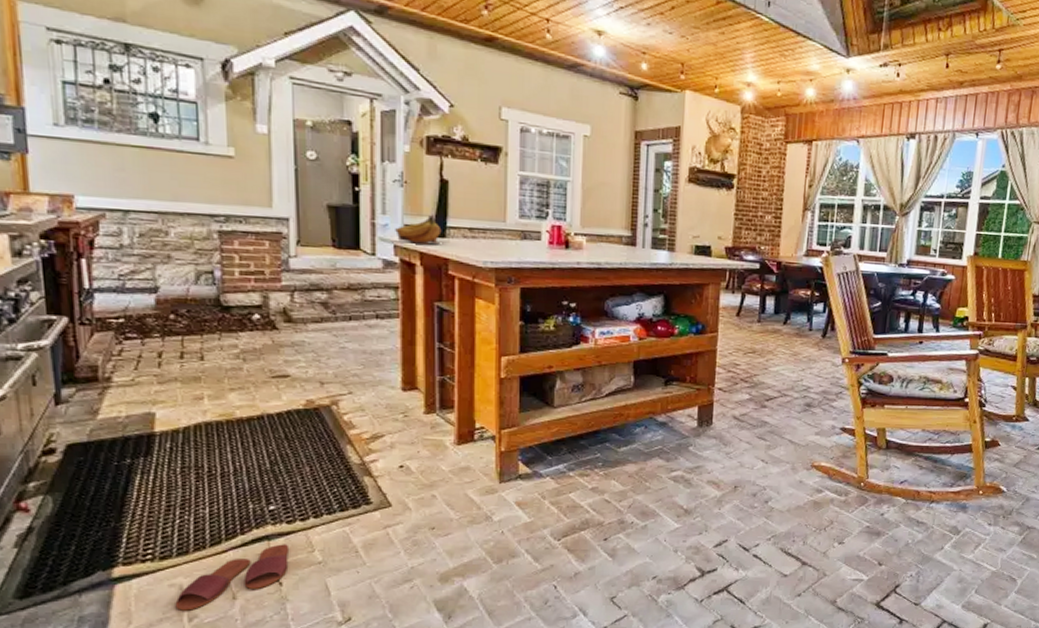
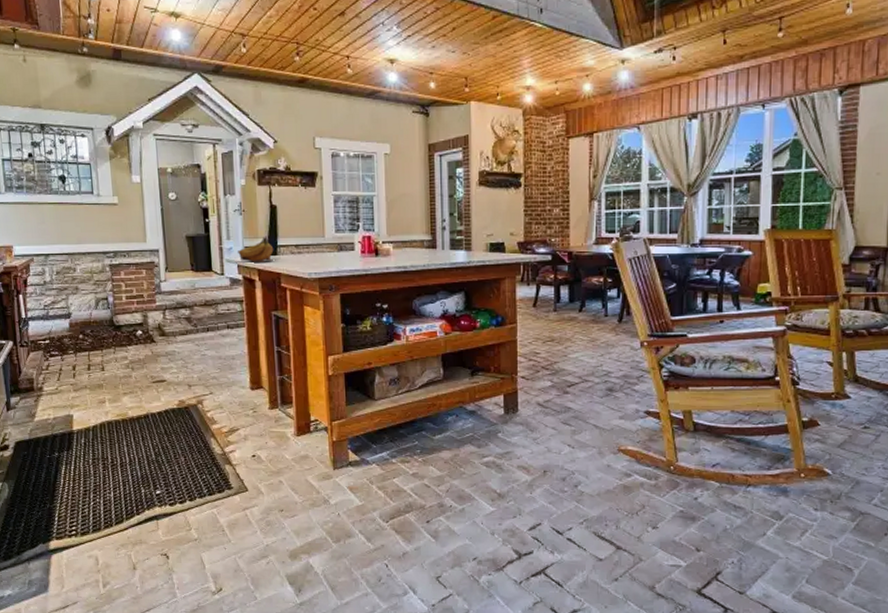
slippers: present [175,544,289,611] -> none [93,523,173,578]

